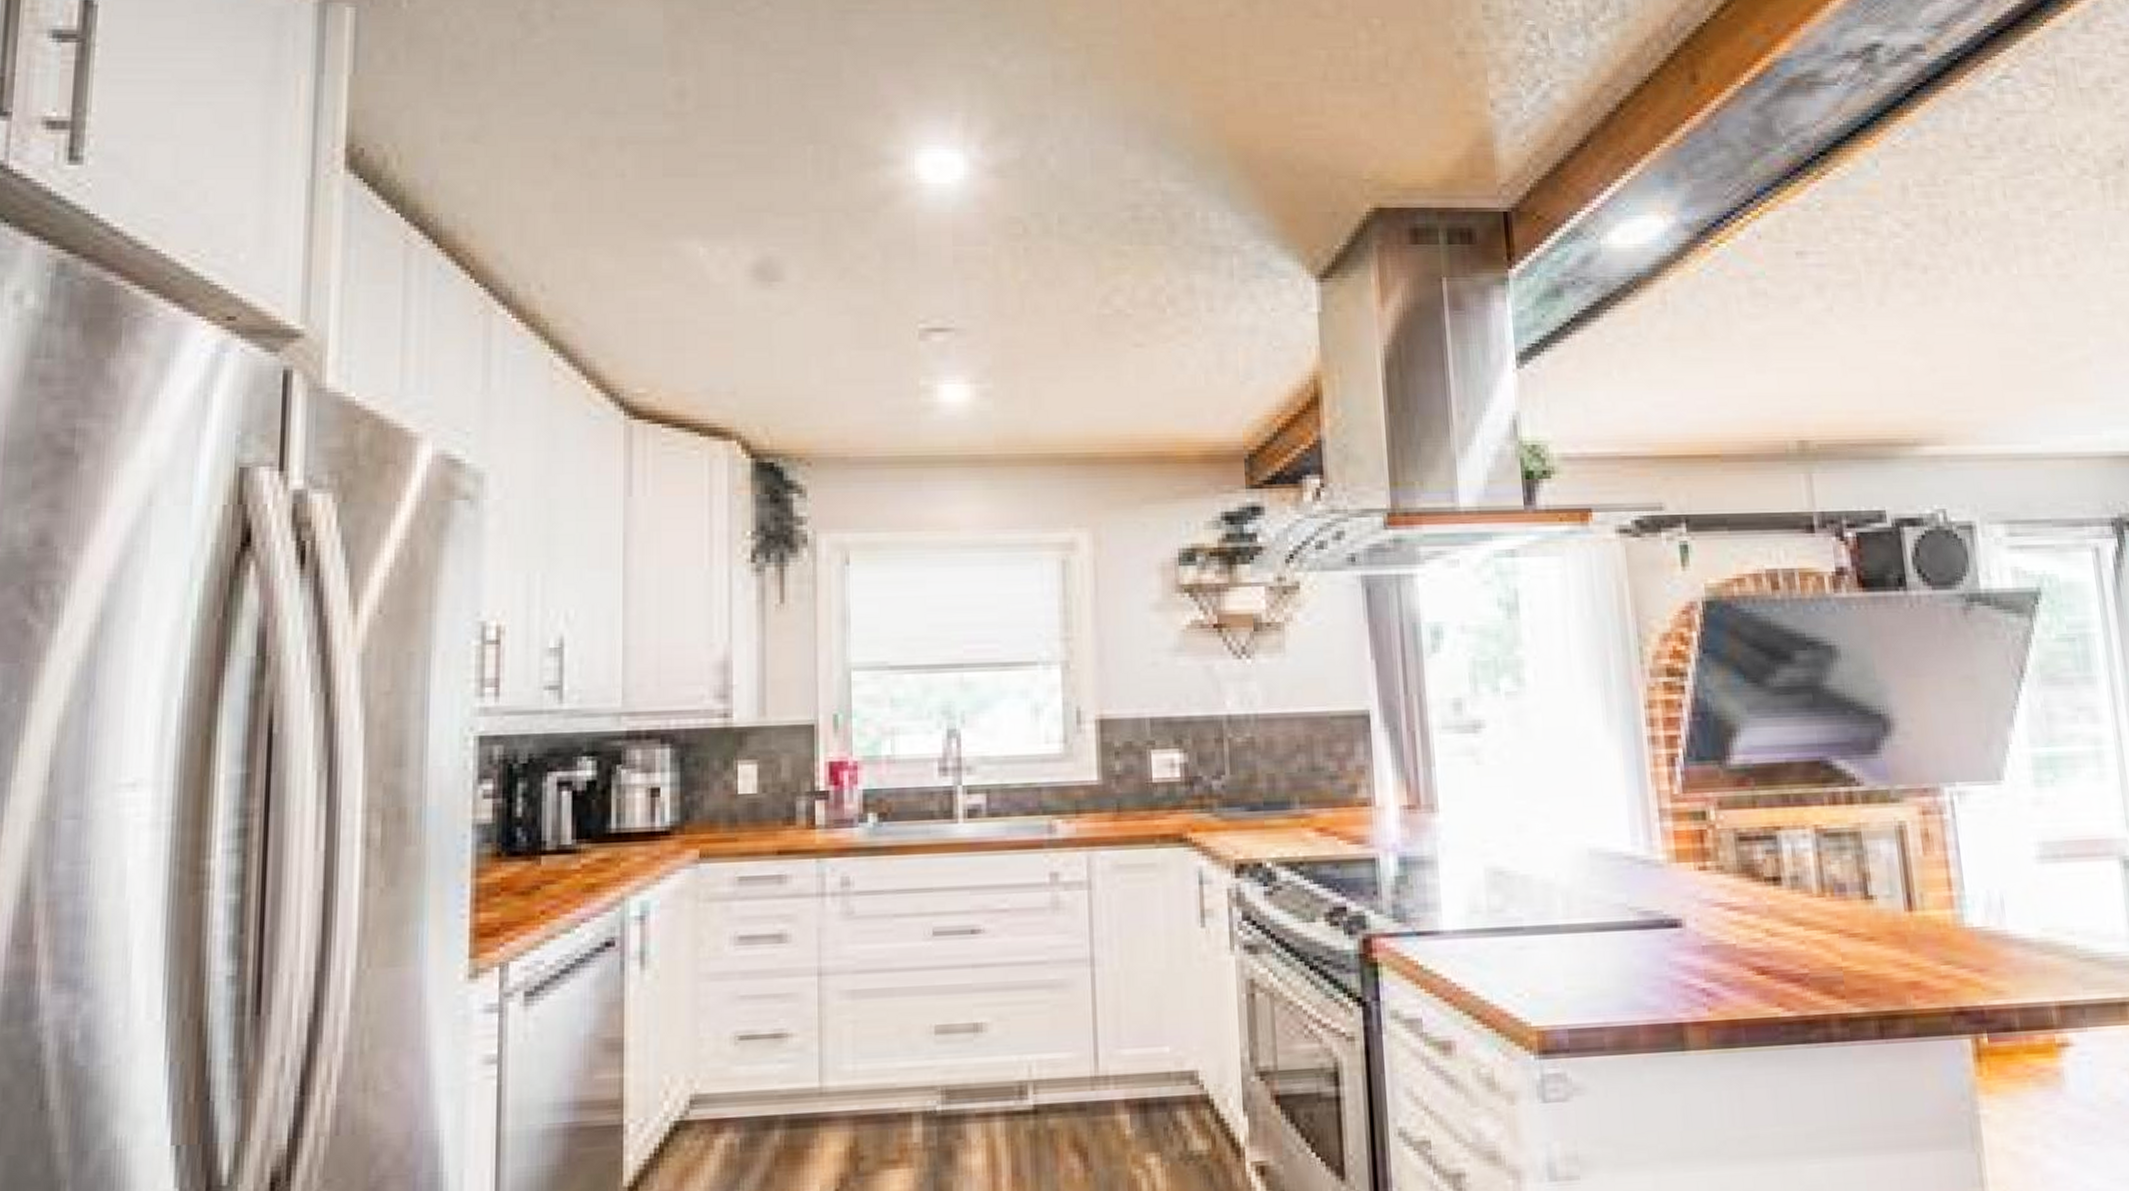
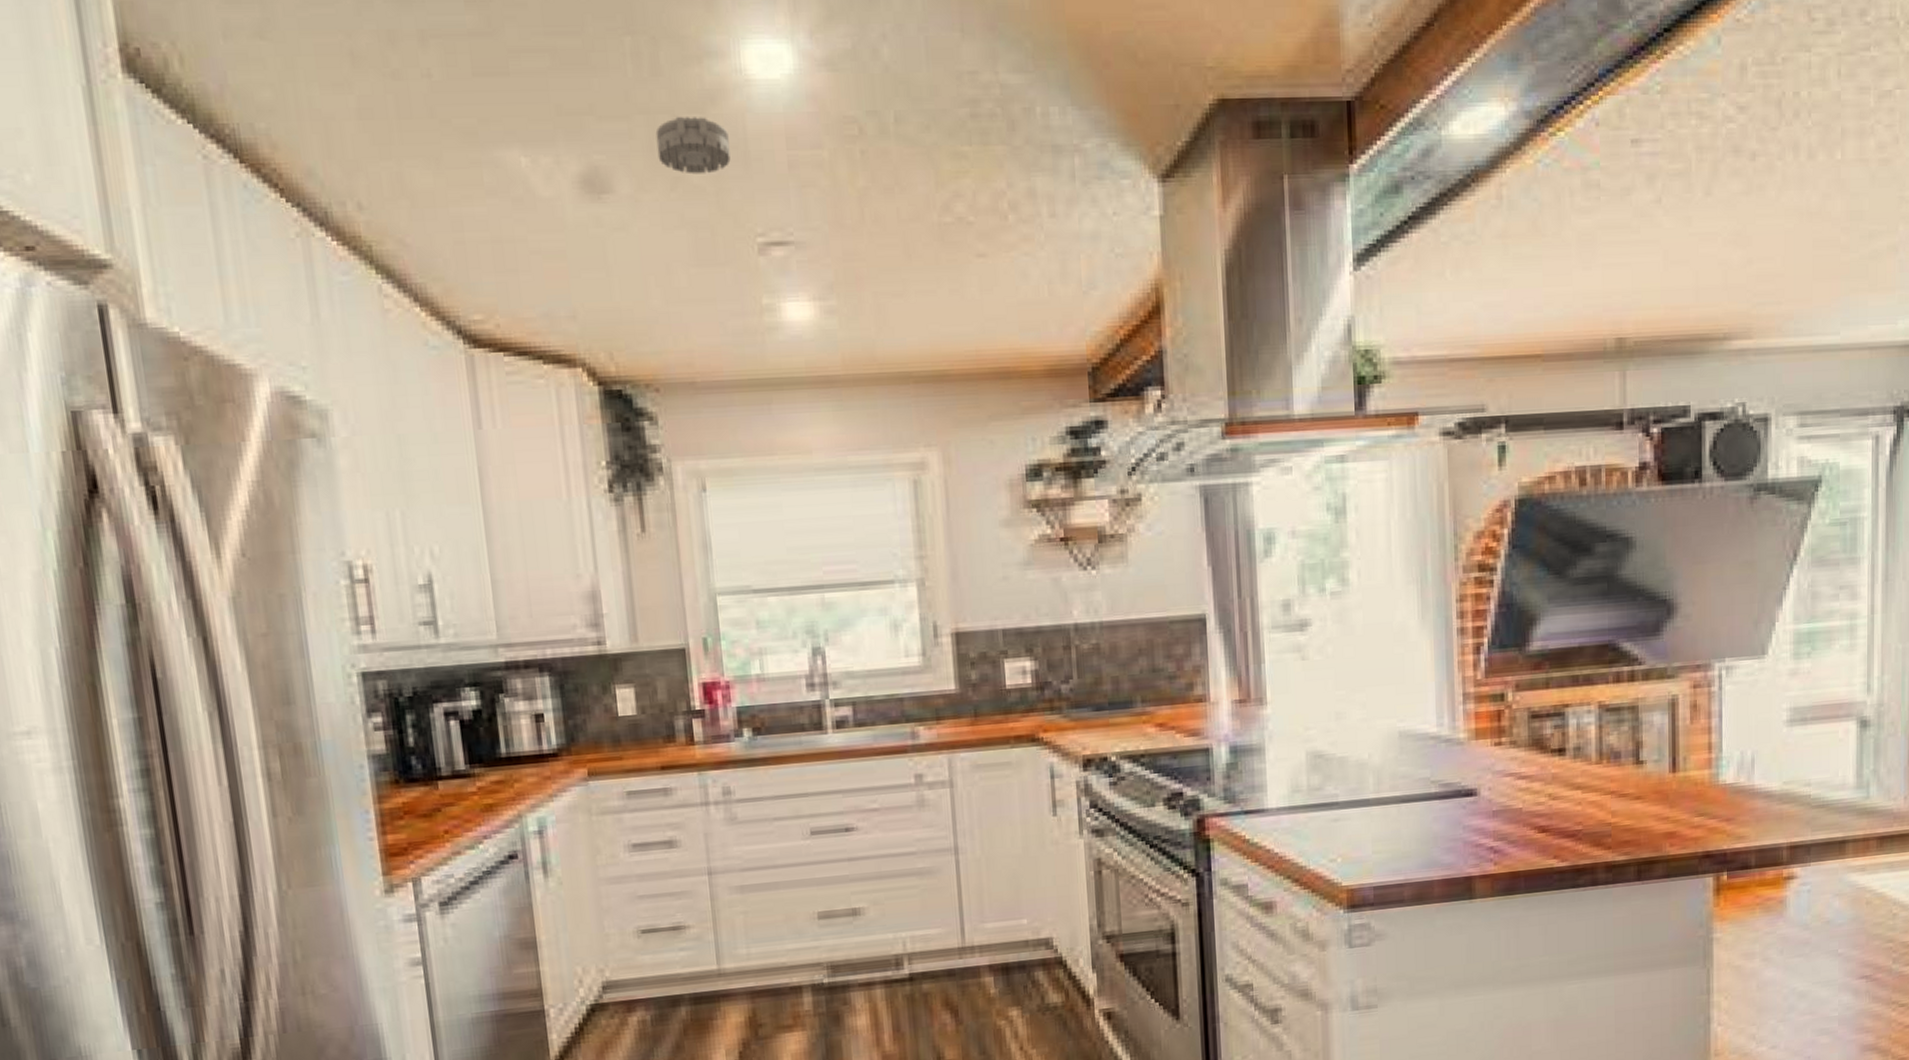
smoke detector: none [829,214,898,266] -> present [655,116,731,175]

